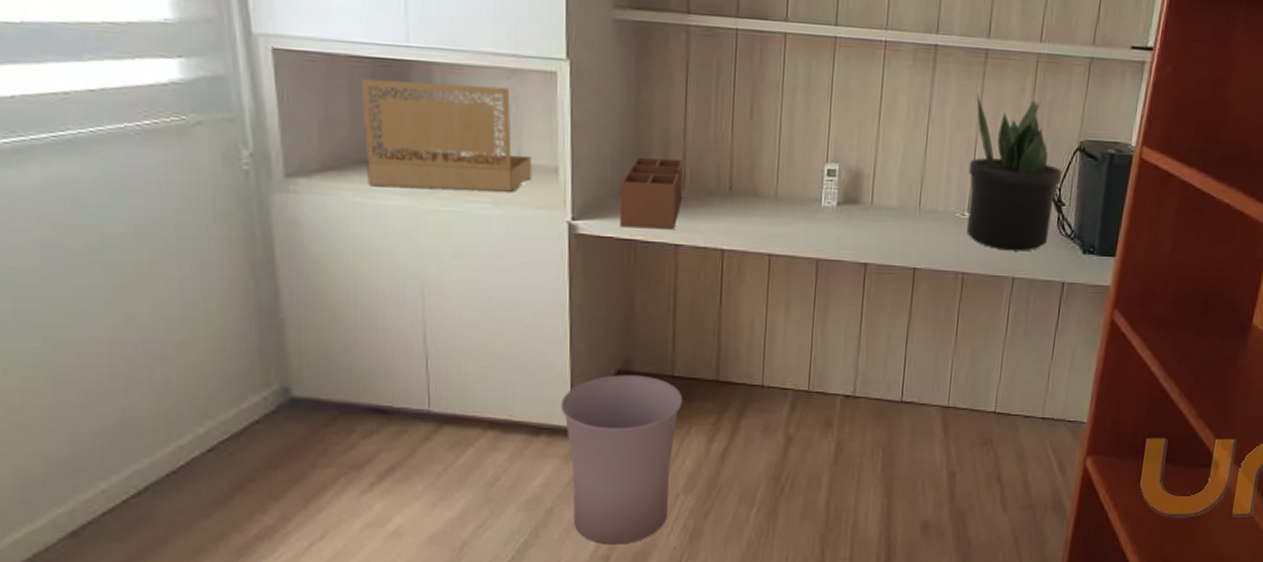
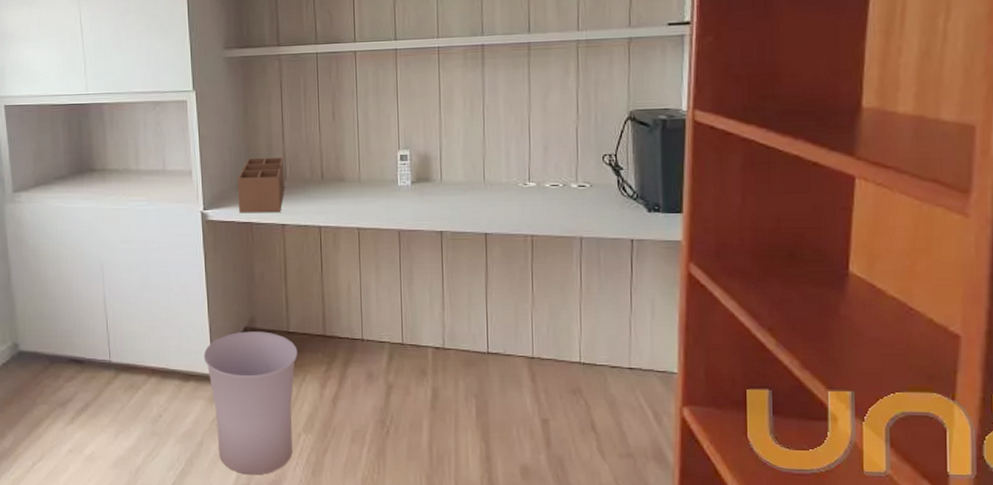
decorative box: present [362,79,532,192] -> none [59,115,174,195]
planter: present [967,94,1063,250] -> none [525,80,617,212]

